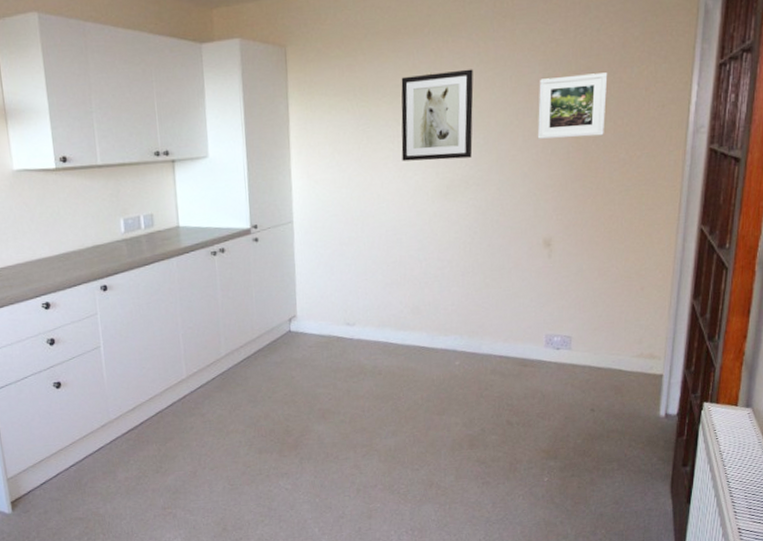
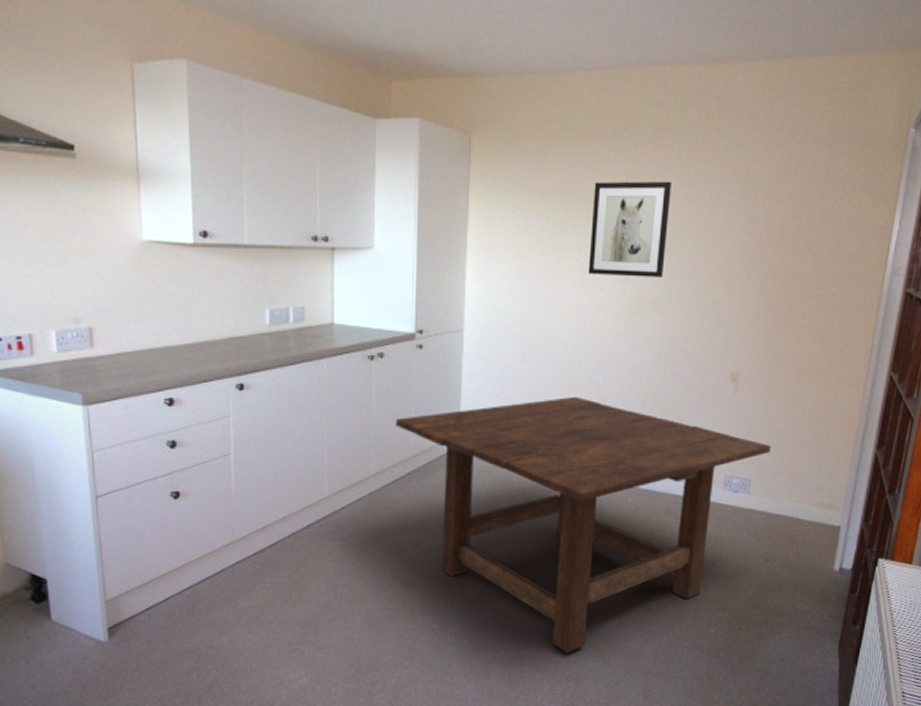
dining table: none [239,272,589,506] -> present [395,396,772,653]
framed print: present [537,72,608,139] -> none [733,200,810,268]

